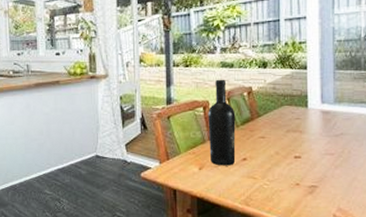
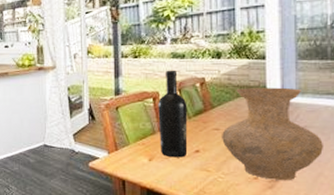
vase: none [267,96,357,186] -> present [222,87,323,181]

